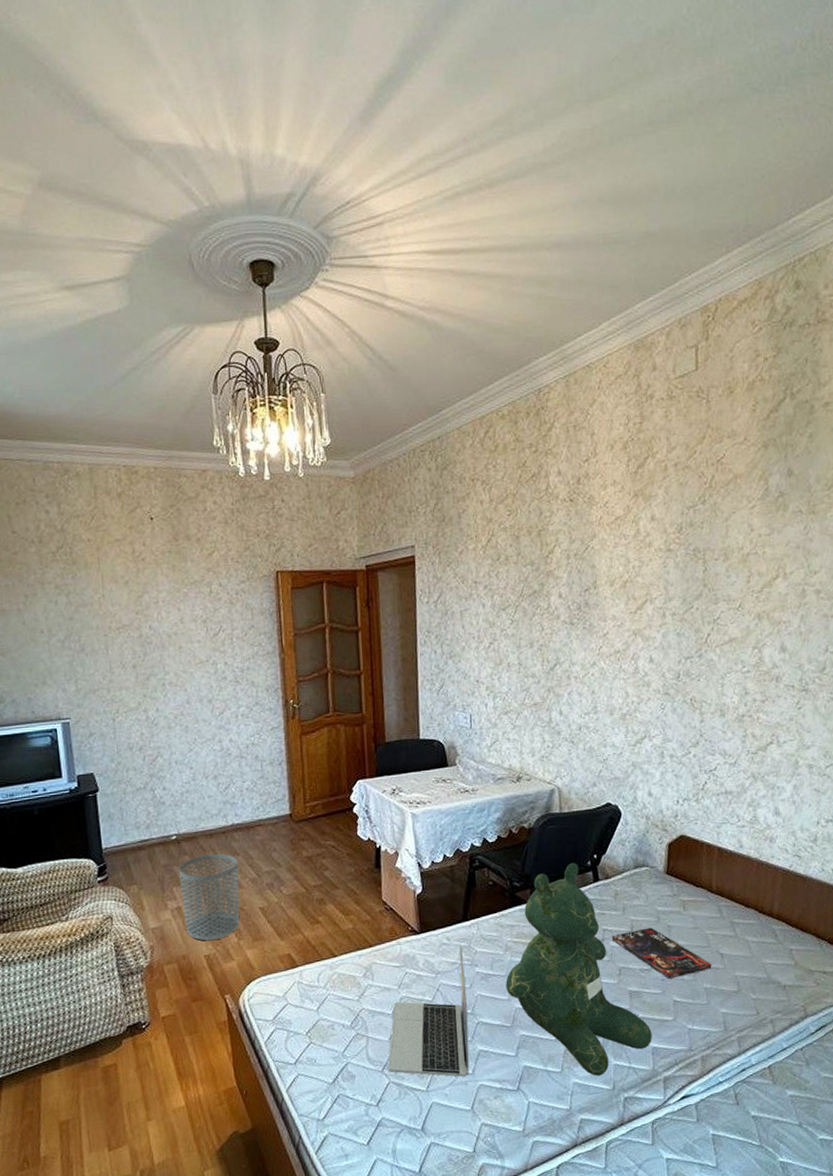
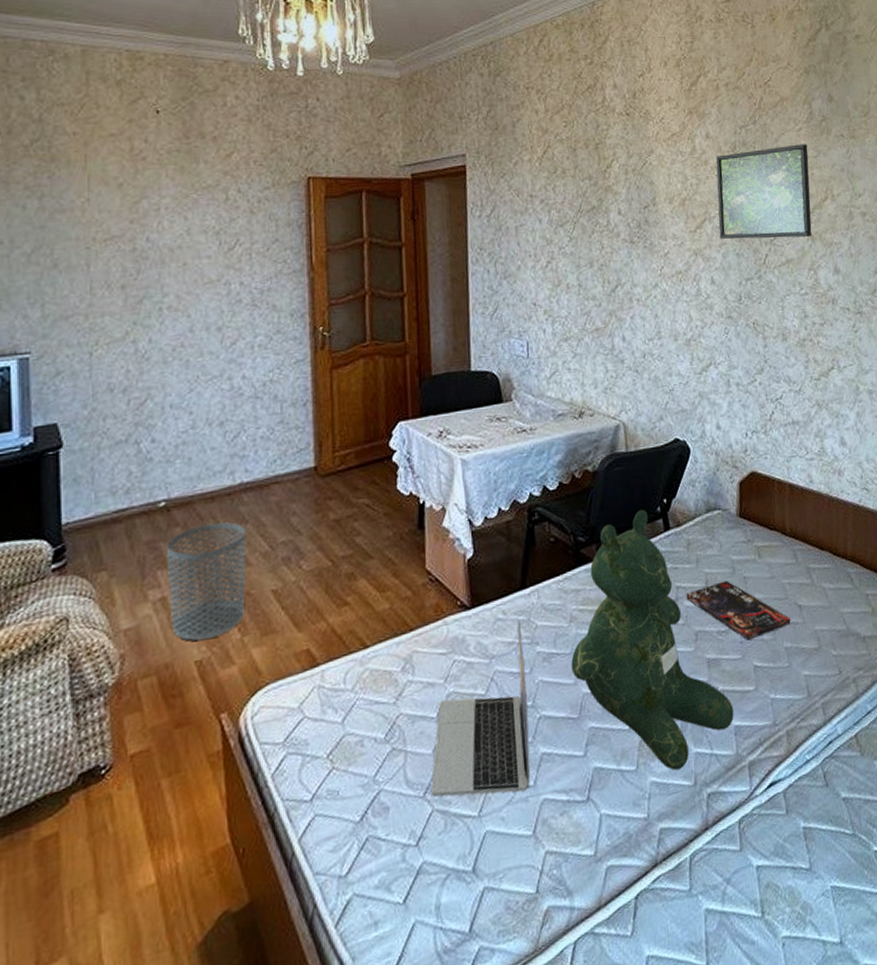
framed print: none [660,522,761,619] -> present [716,144,812,239]

